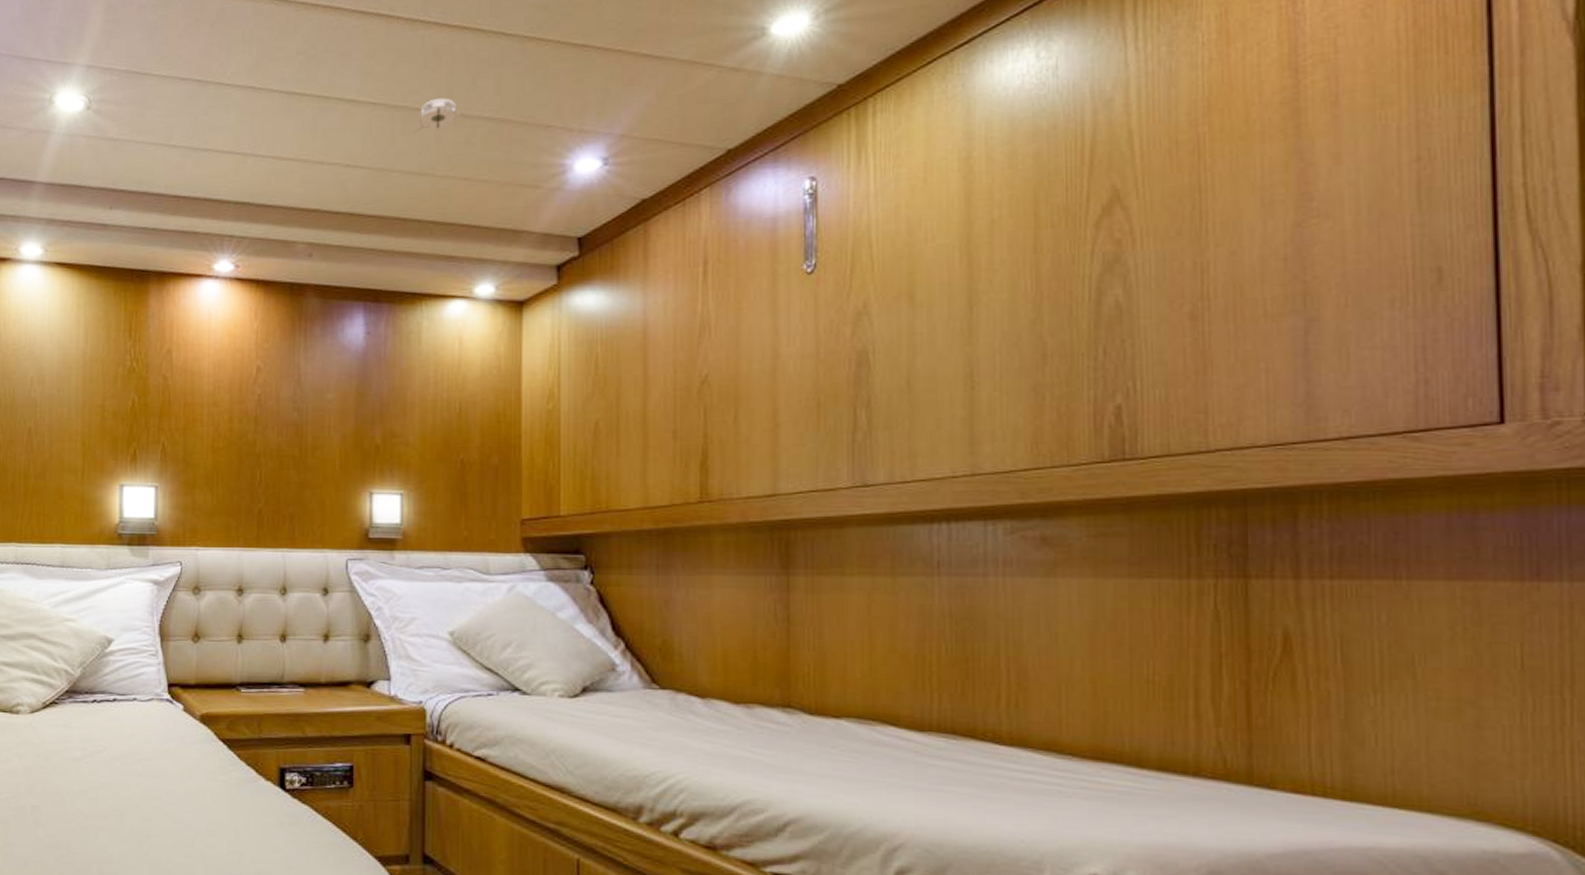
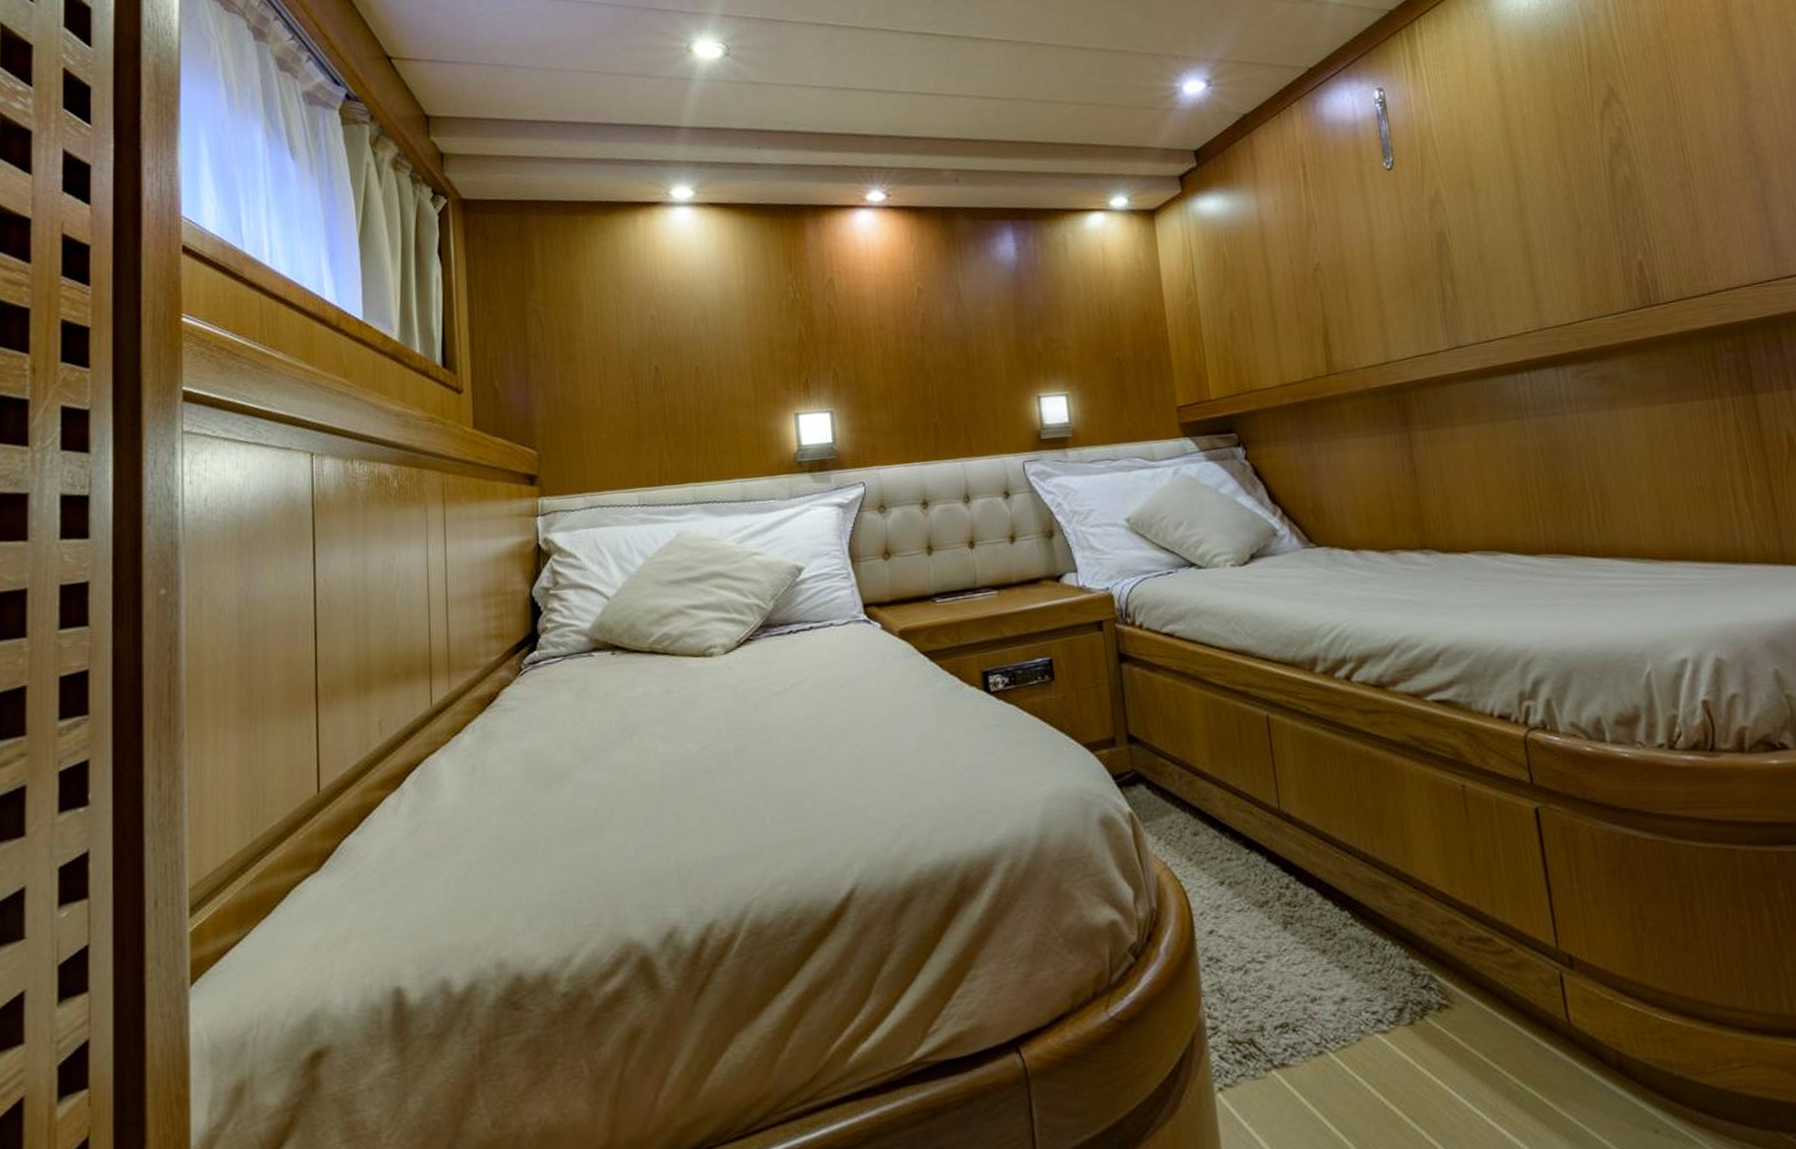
smoke detector: present [414,98,461,133] -> none [1039,33,1079,65]

